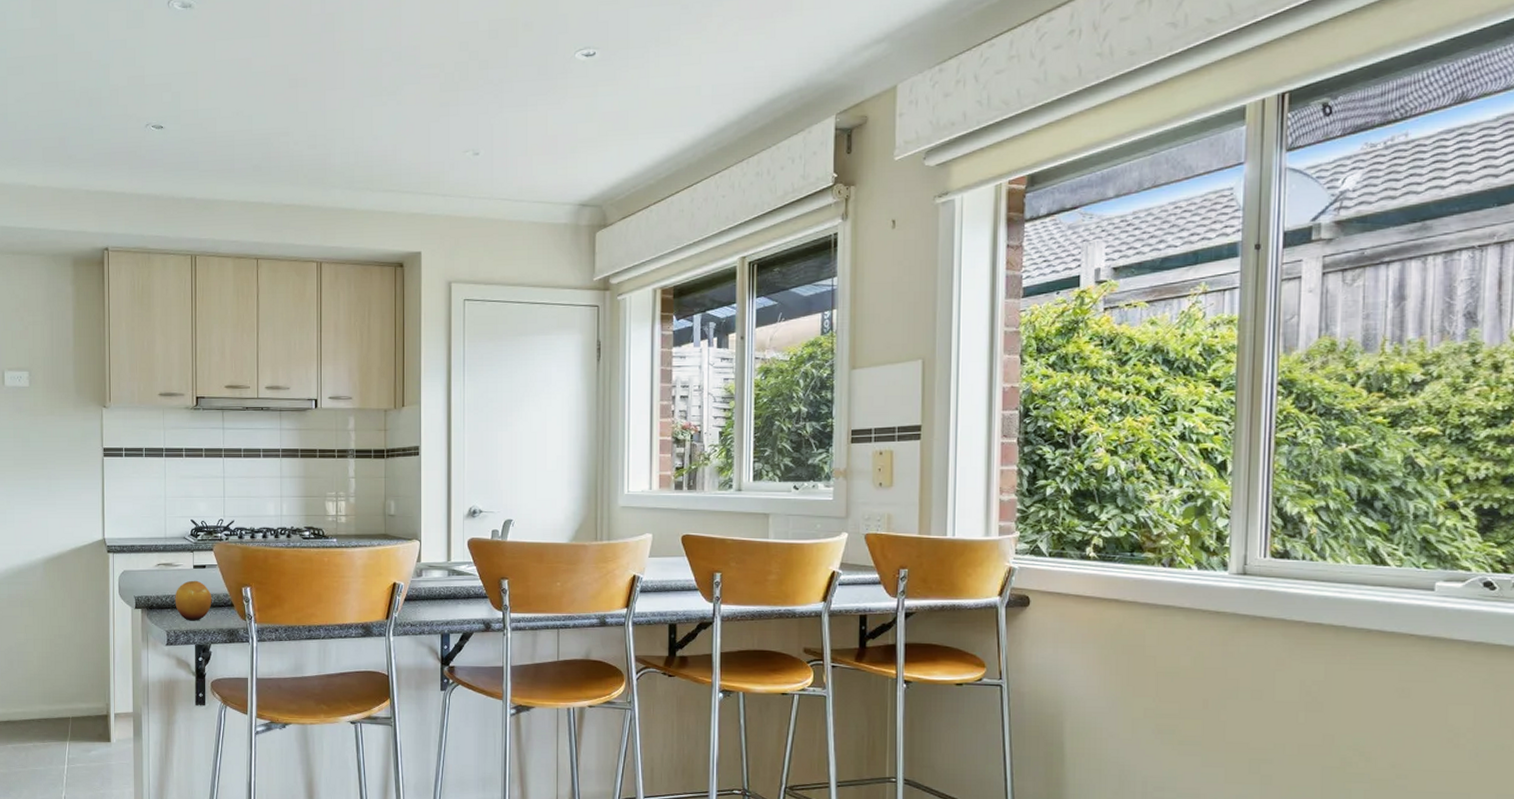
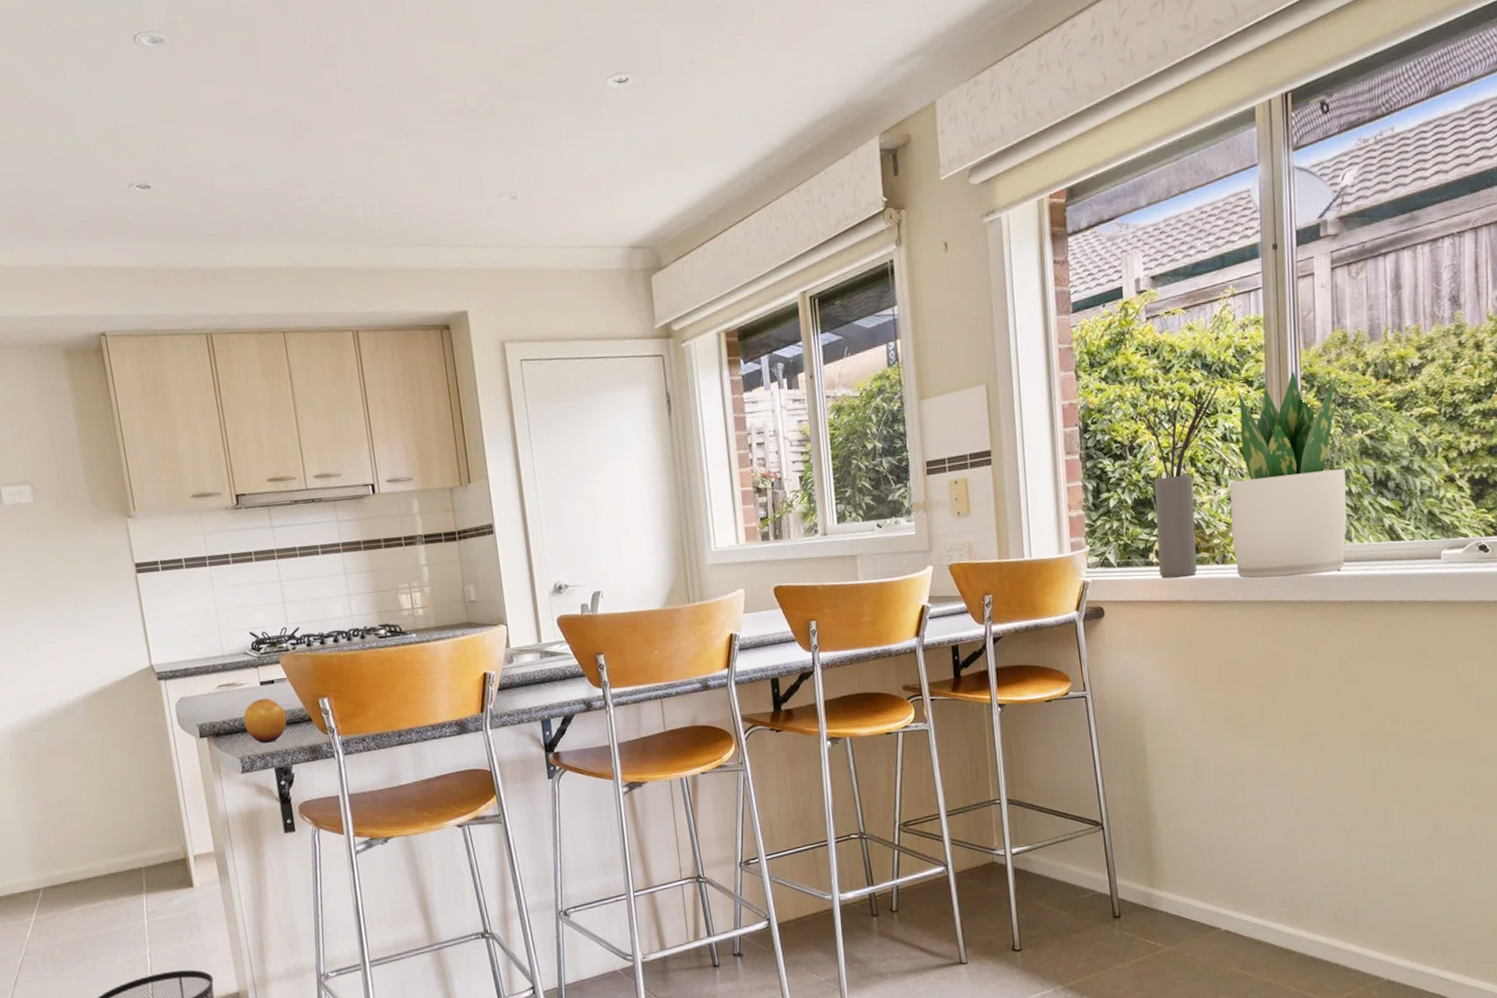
vase: none [1090,379,1180,576] -> present [1142,384,1218,579]
planter: none [1183,376,1323,590] -> present [1230,372,1347,579]

